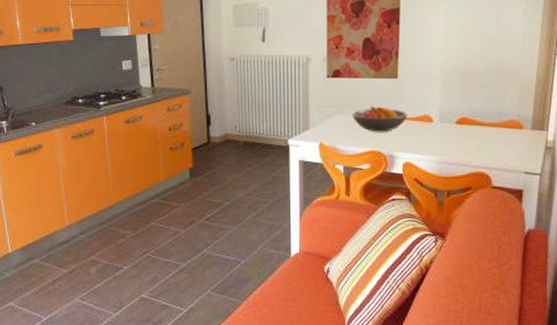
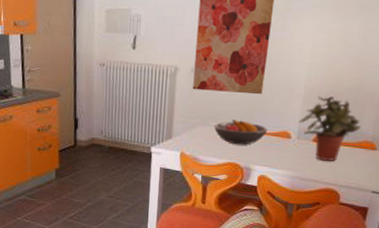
potted plant: none [439,77,505,143] -> present [298,96,362,161]

